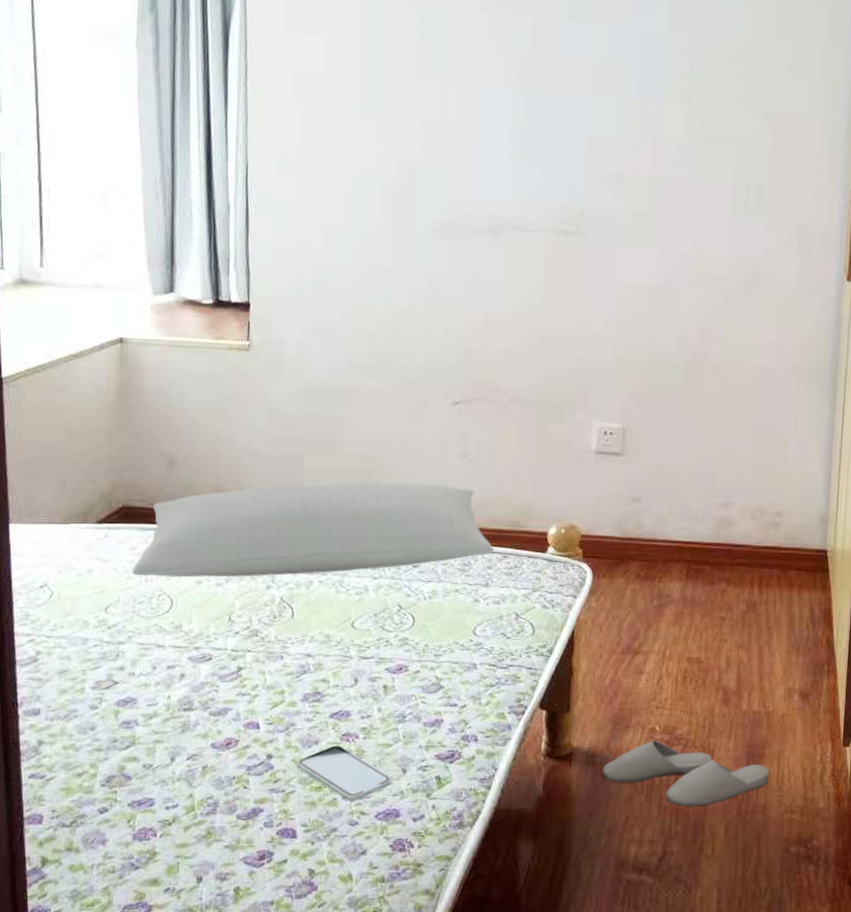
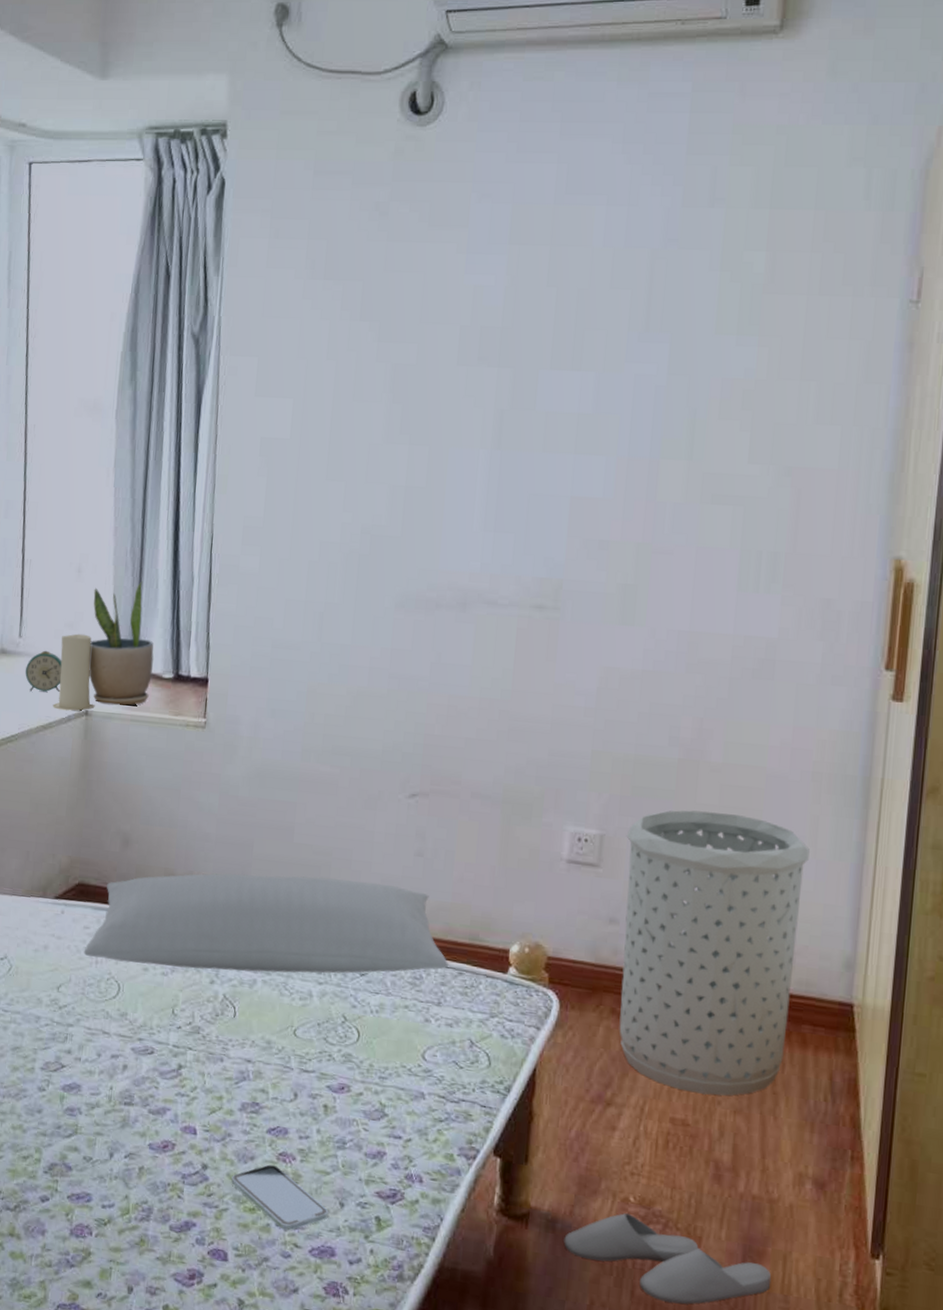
alarm clock: none [50,279,91,321] -> present [25,650,62,692]
candle: none [82,262,130,339] -> present [52,633,95,711]
potted plant: none [121,210,191,332] -> present [88,581,154,706]
laundry basket: none [643,402,792,635] -> present [619,810,810,1096]

